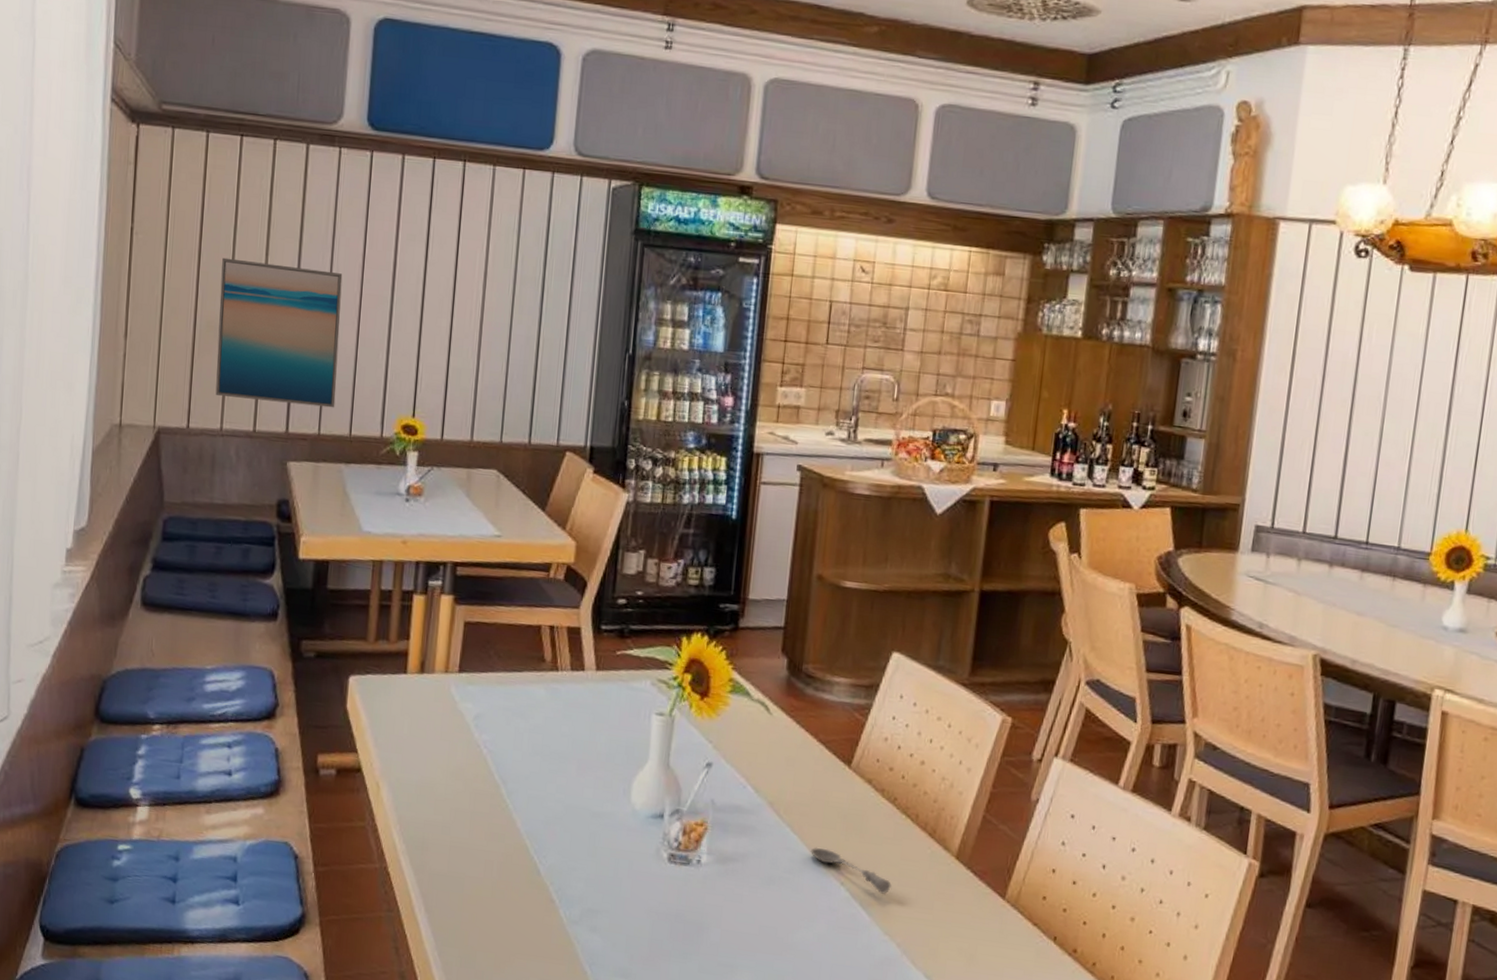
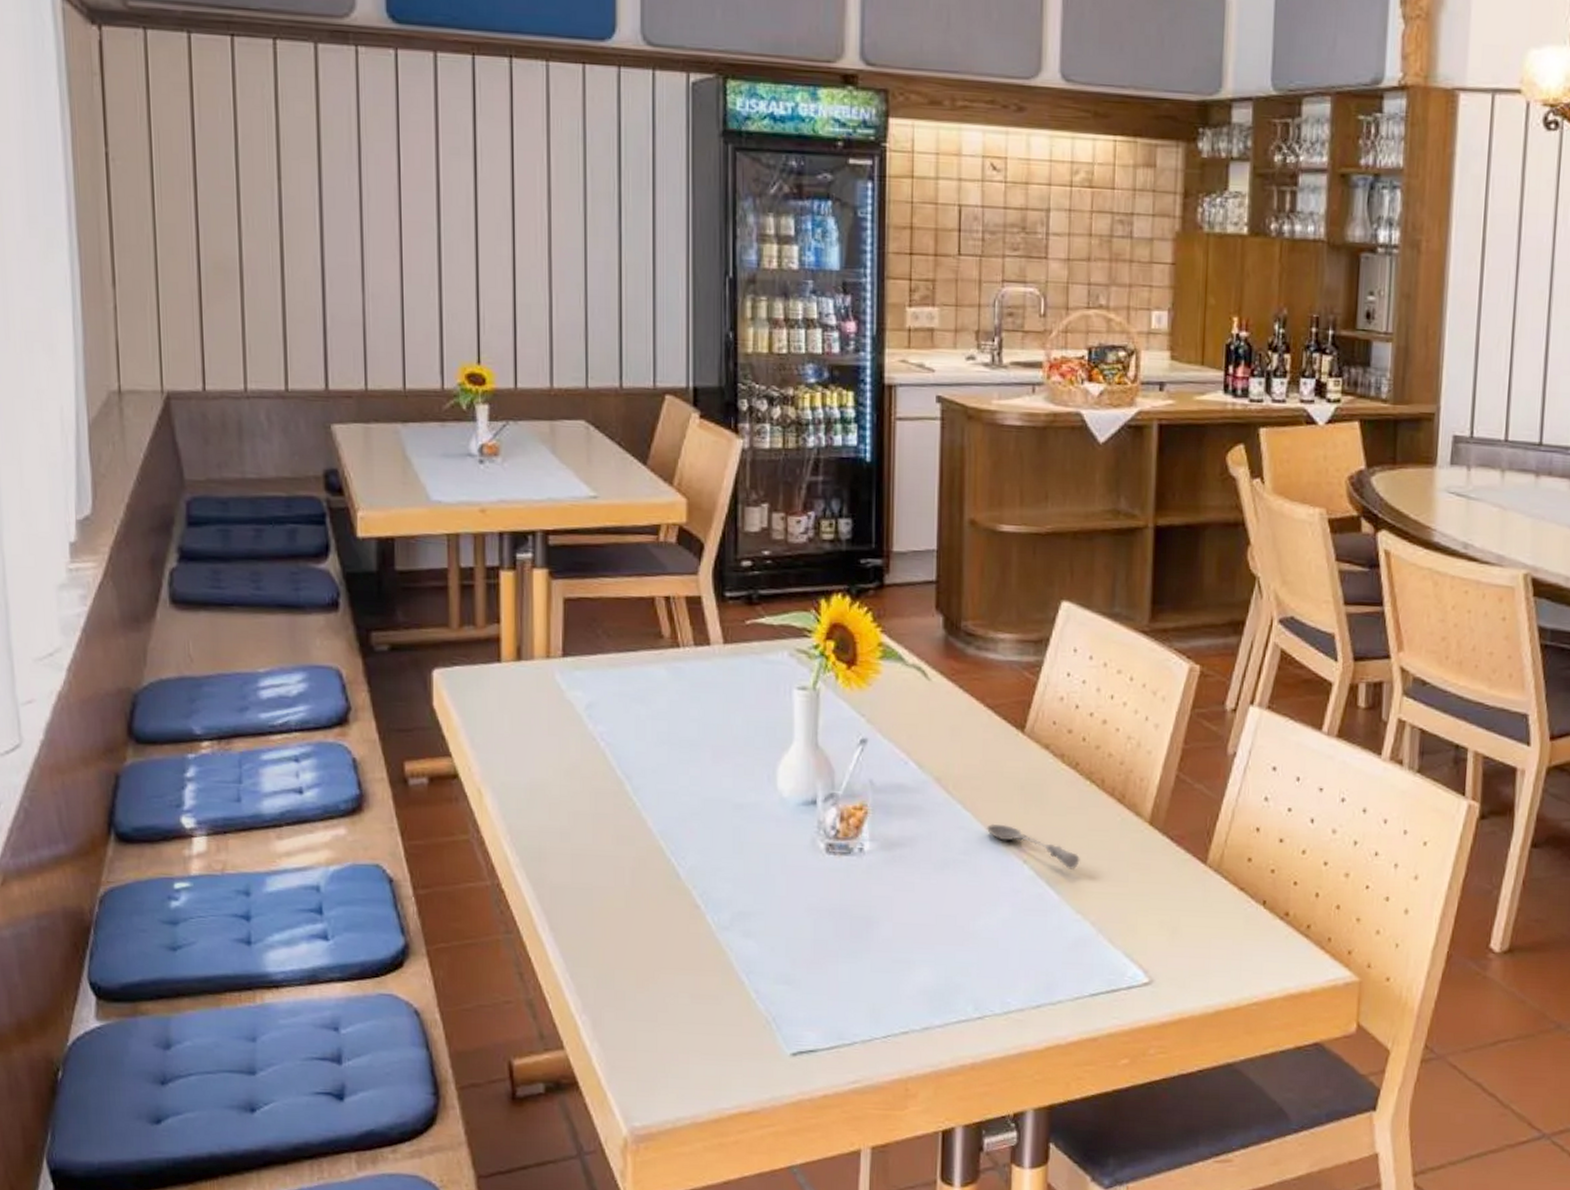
wall art: present [215,257,343,408] -> none [224,184,382,358]

